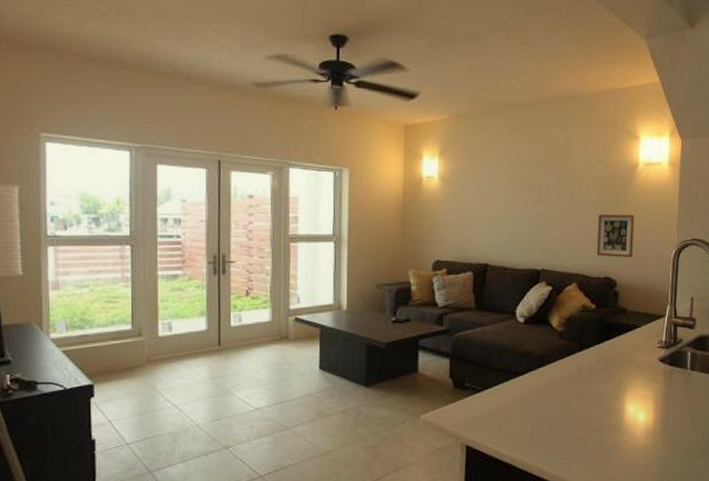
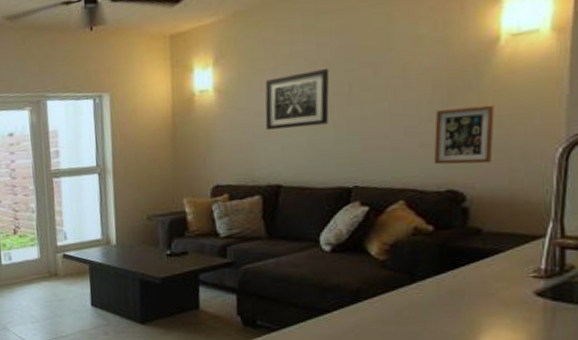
wall art: none [478,172,527,217] -> present [265,69,330,130]

